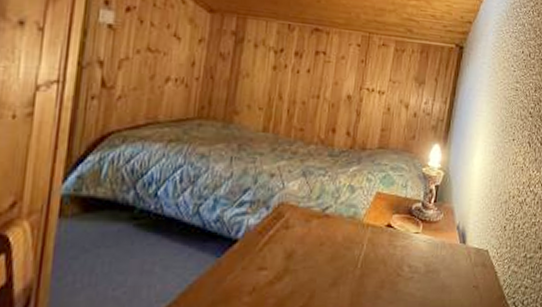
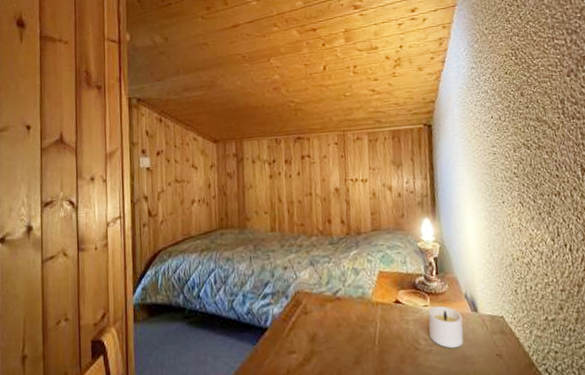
candle: none [414,234,450,277] -> present [428,305,464,349]

